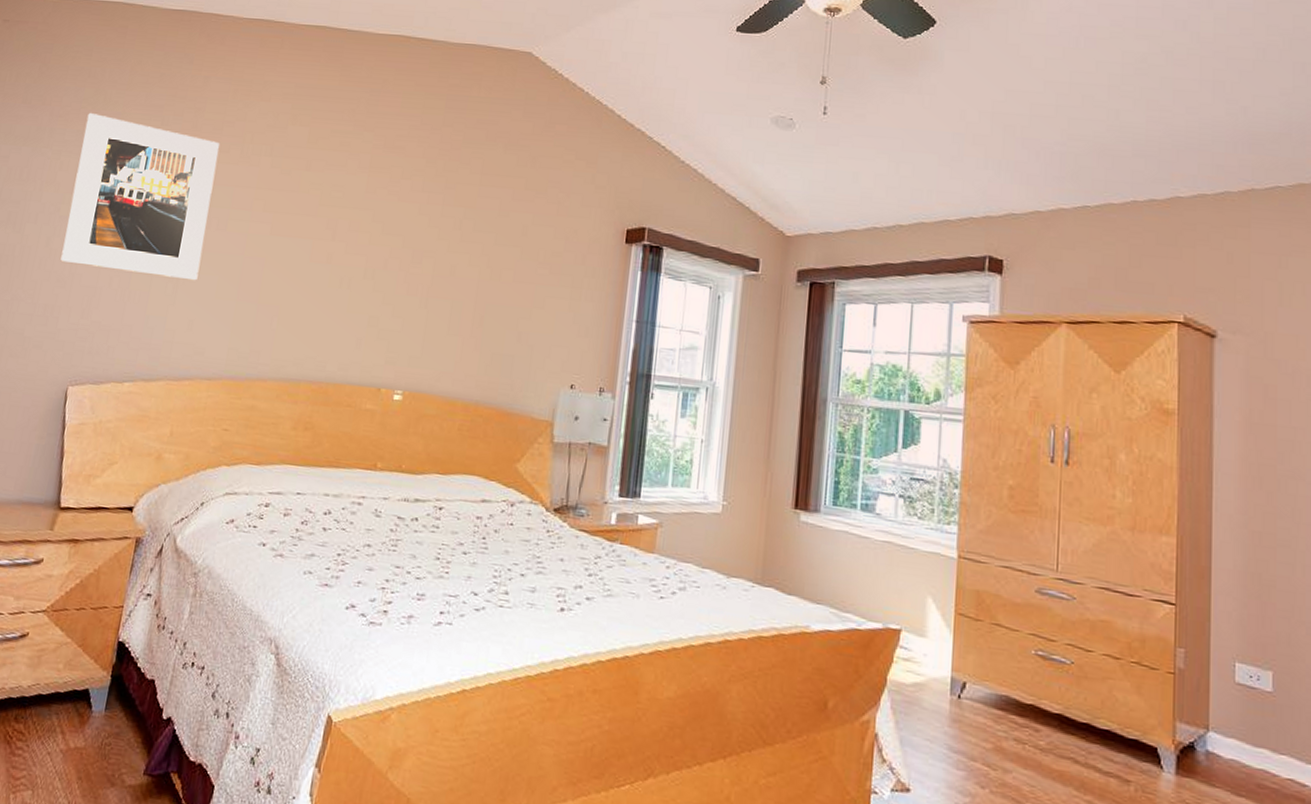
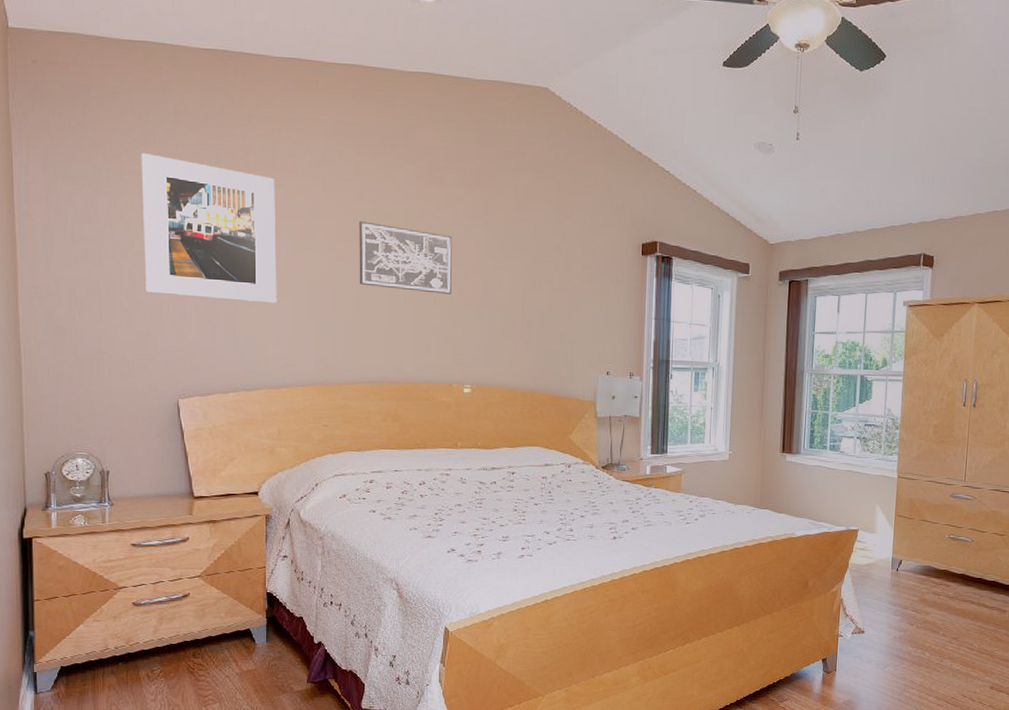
wall art: none [292,192,404,280] -> present [359,221,453,294]

